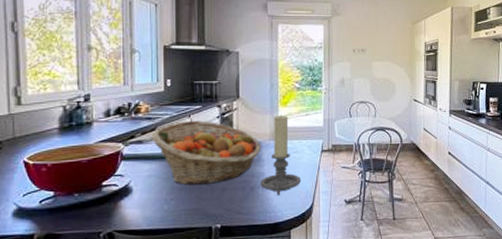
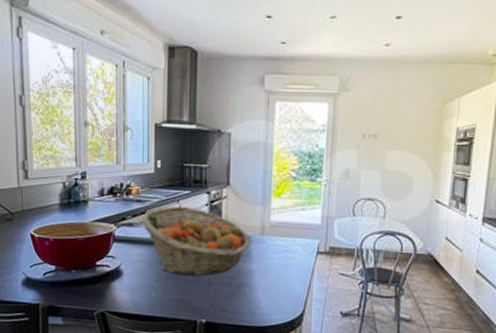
candle holder: present [260,115,302,196] -> none [247,207,293,298]

